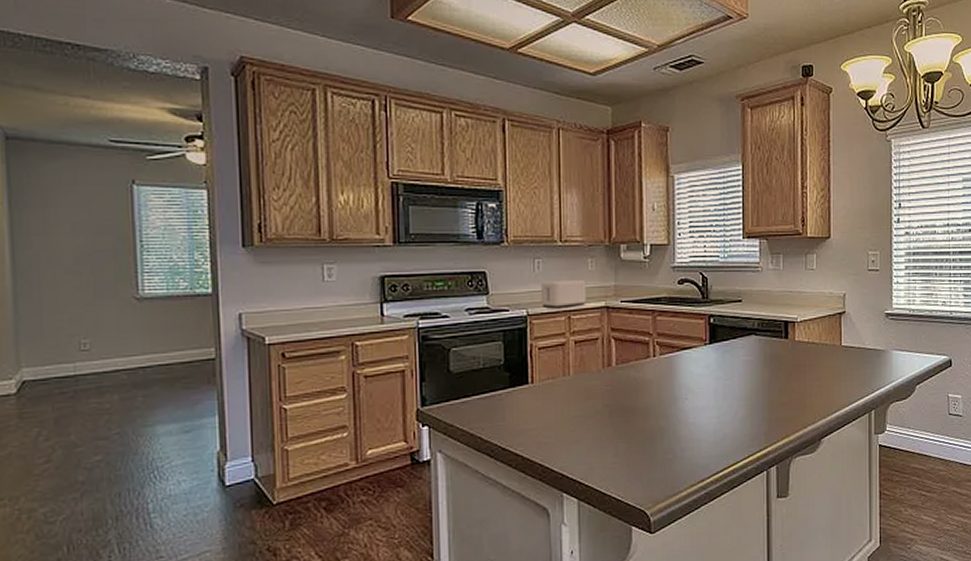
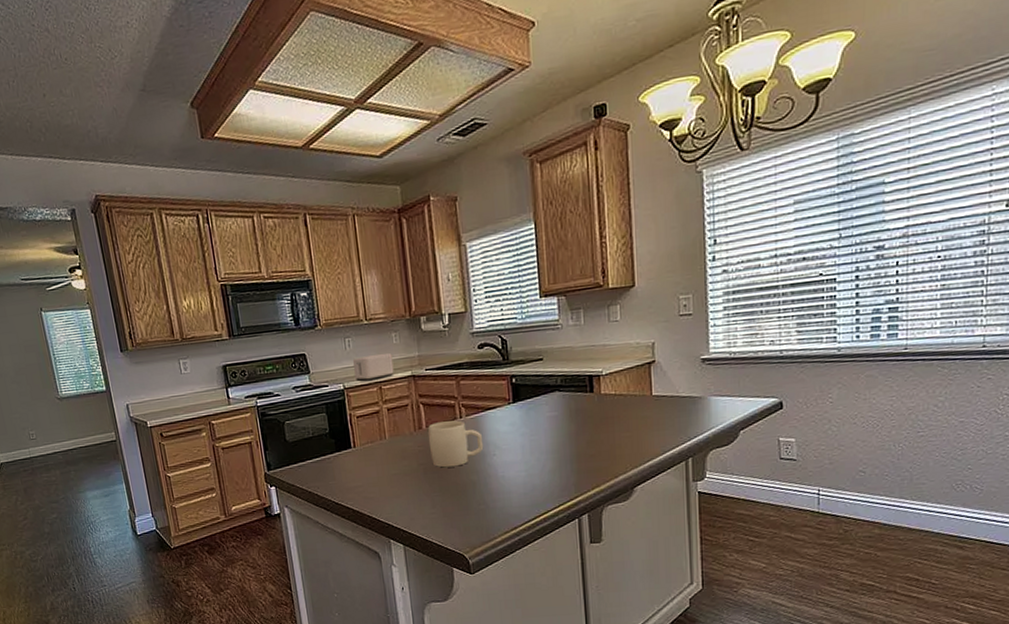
mug: none [617,359,676,411] -> present [427,420,484,468]

